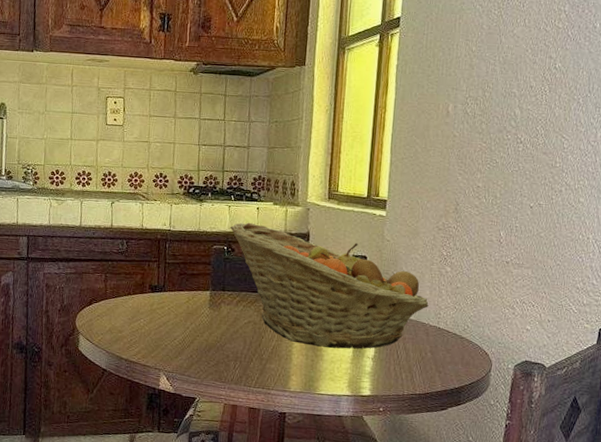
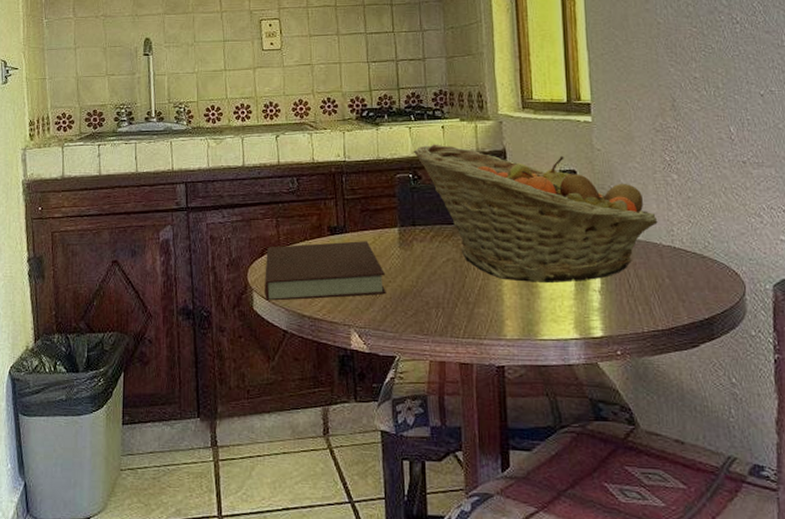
notebook: none [89,297,195,346] -> present [265,241,386,301]

